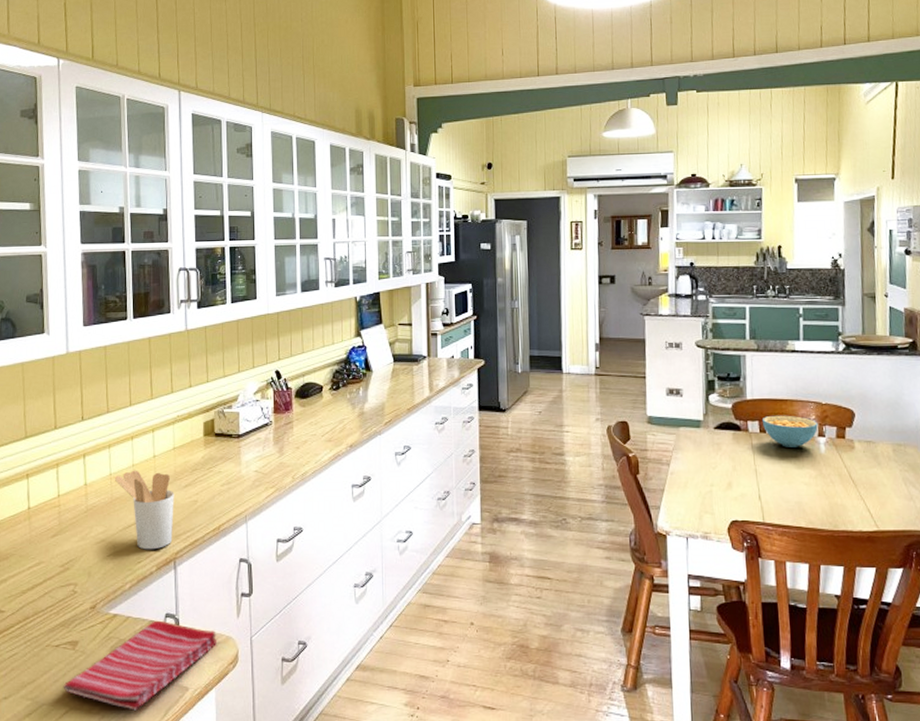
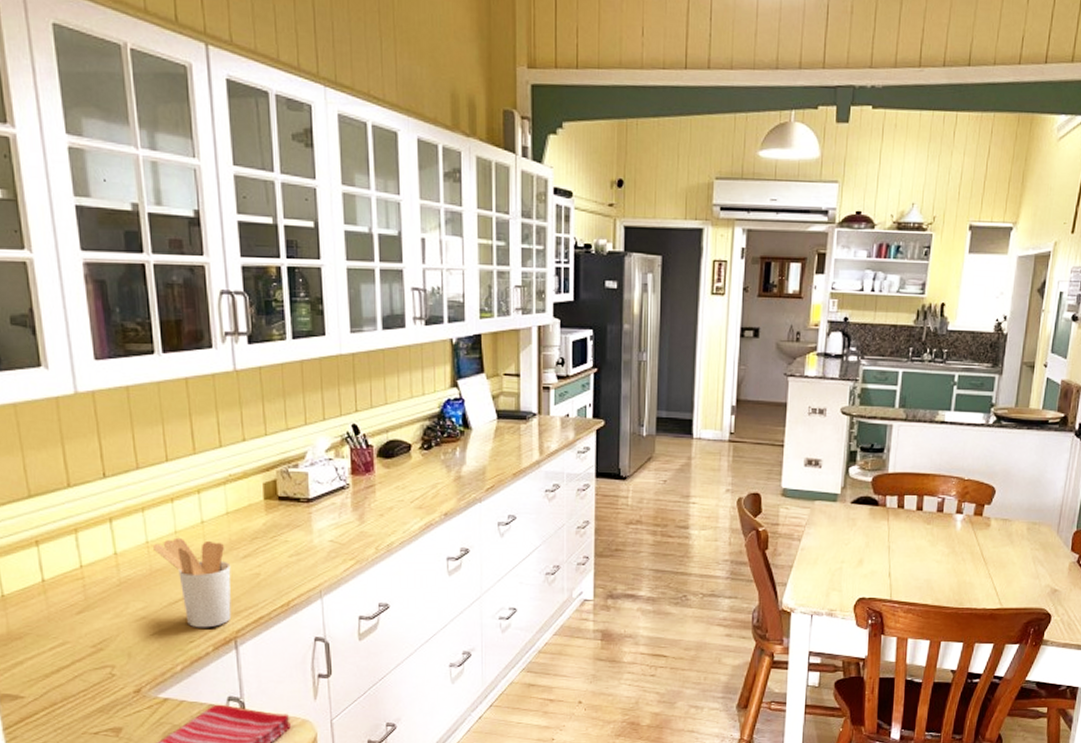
cereal bowl: present [763,415,818,447] -> none [902,490,957,524]

